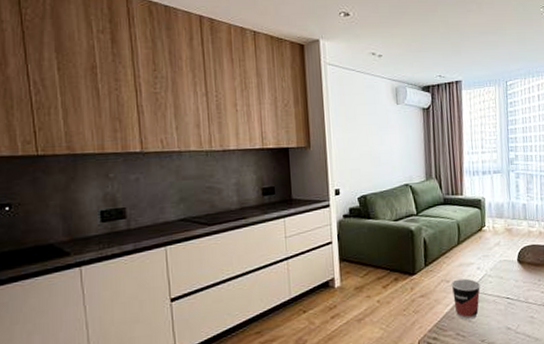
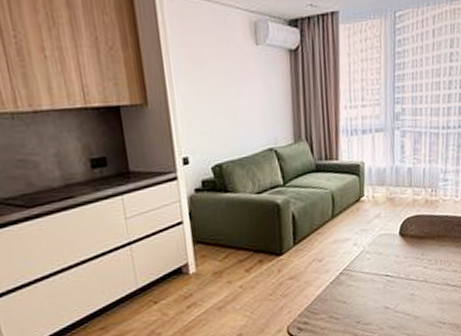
cup: present [451,278,480,320] -> none [323,256,357,301]

